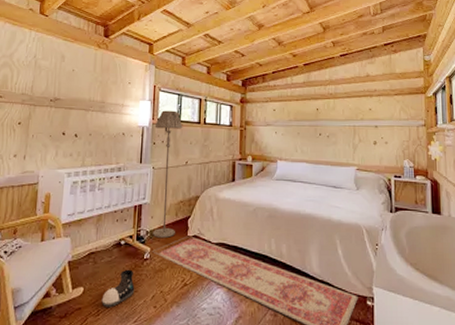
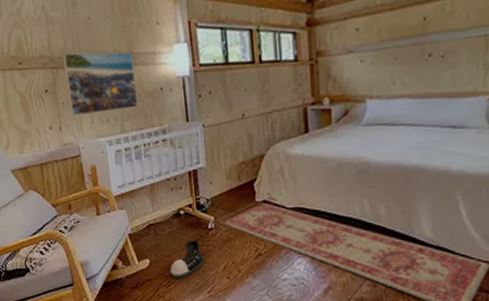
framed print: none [38,94,104,148] -> present [62,52,138,116]
floor lamp: present [152,110,183,238] -> none [197,50,240,205]

